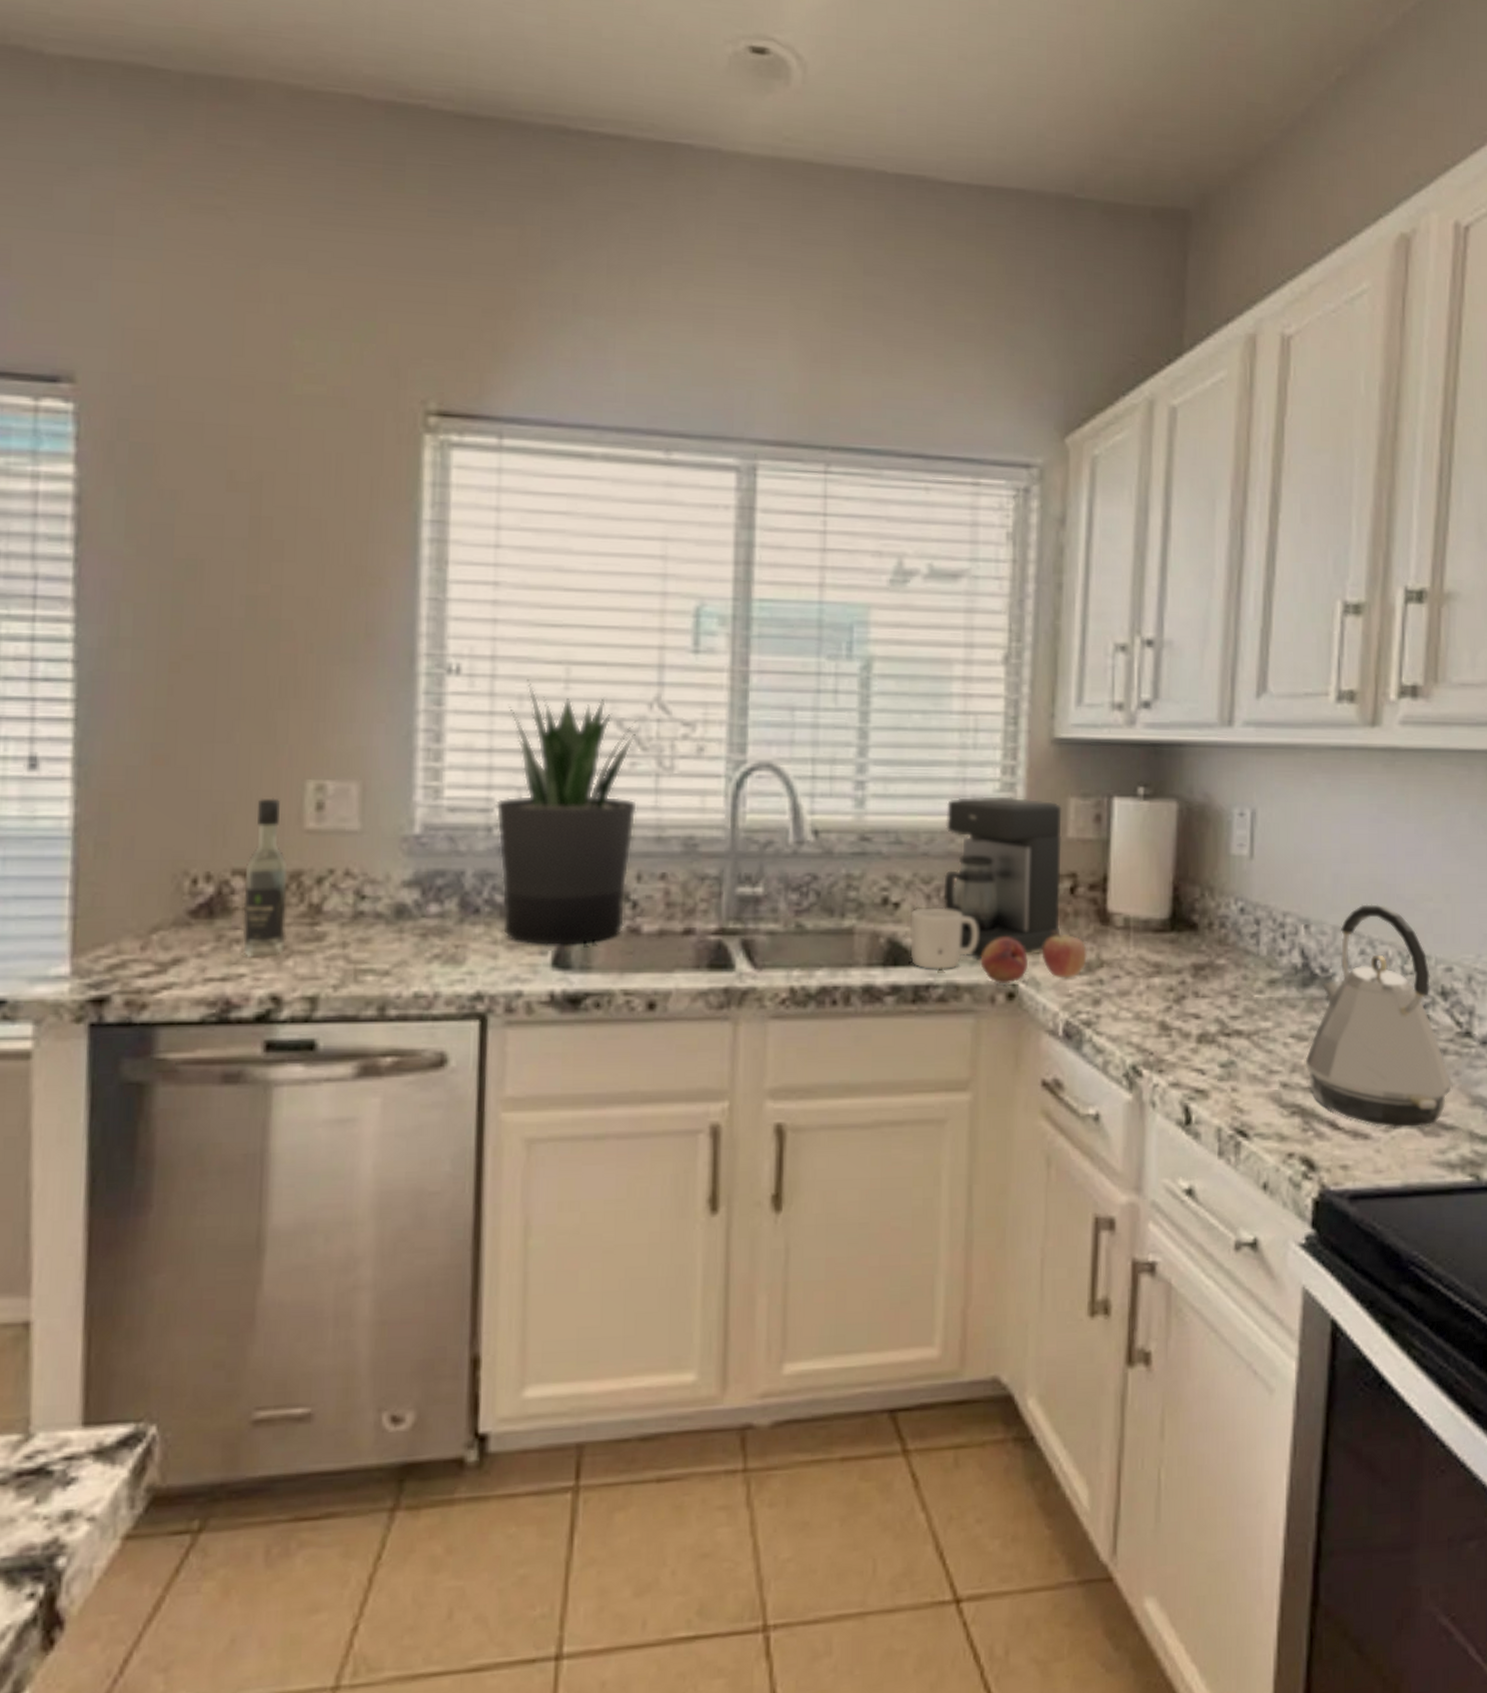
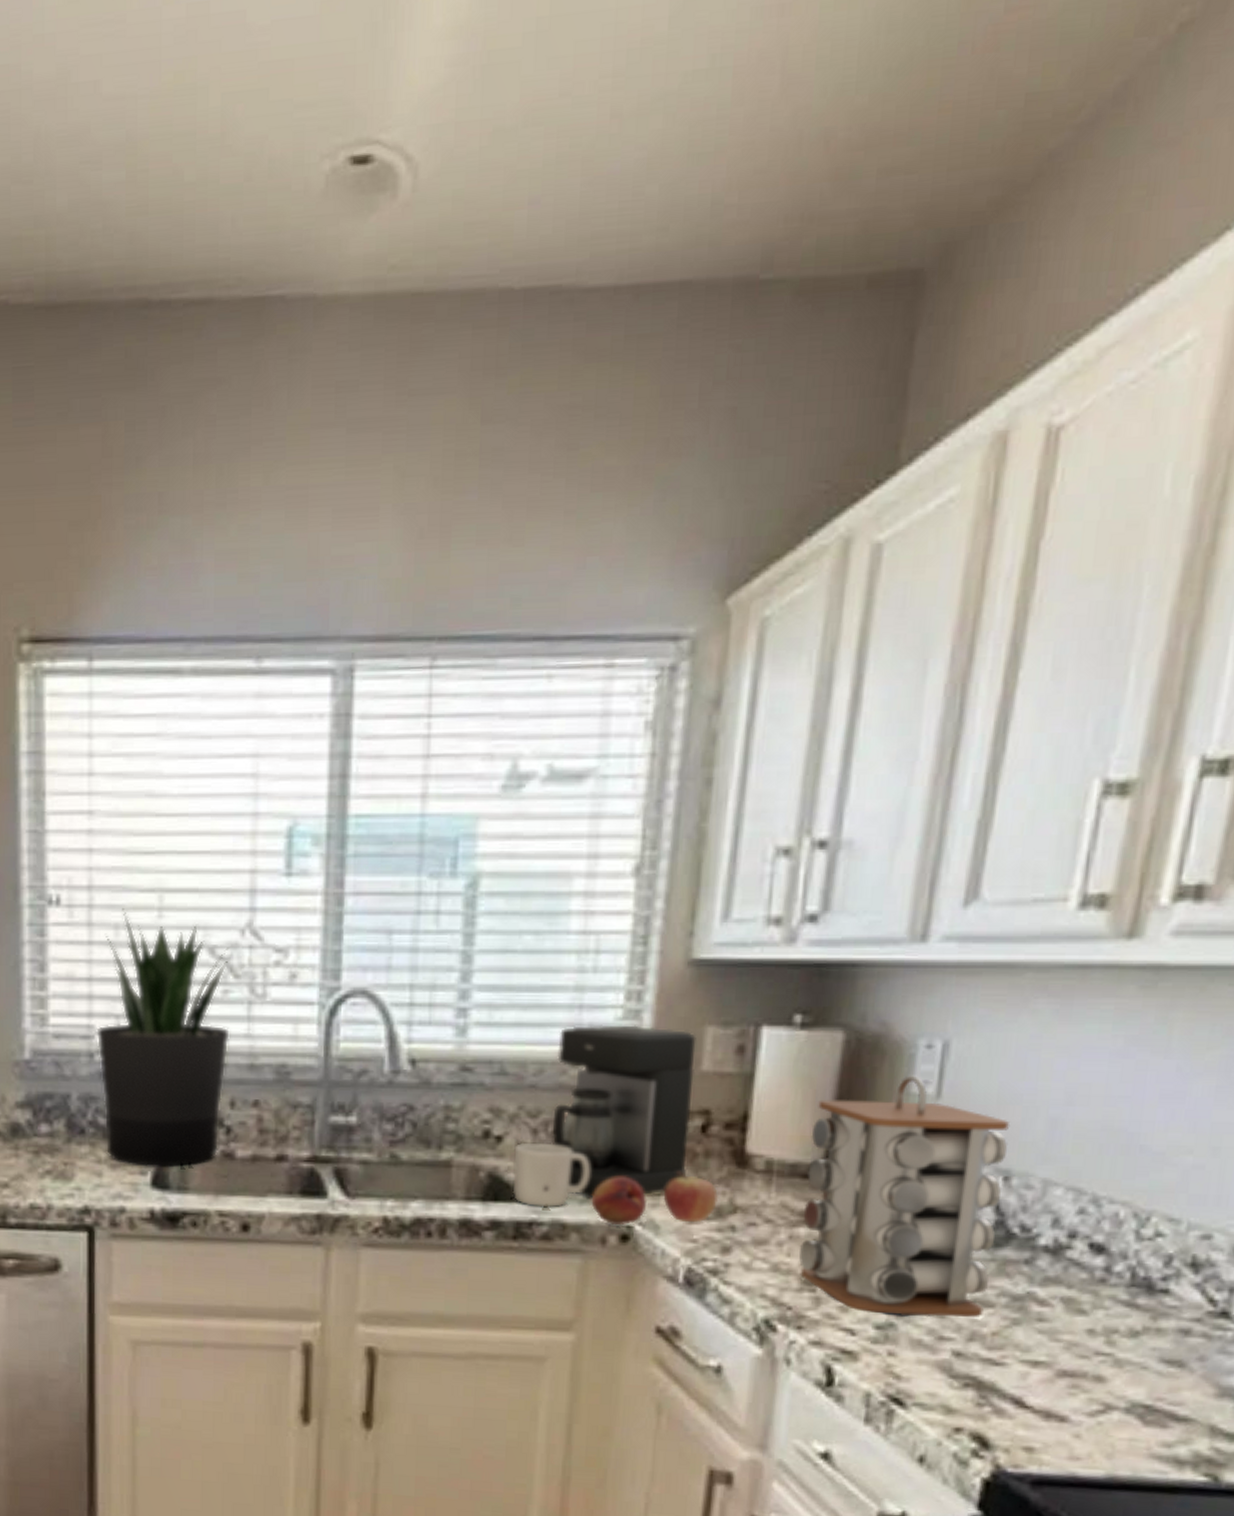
spice rack: none [1155,839,1306,1054] -> present [798,1075,1011,1318]
kettle: present [1305,904,1452,1127] -> none [987,1155,1191,1414]

